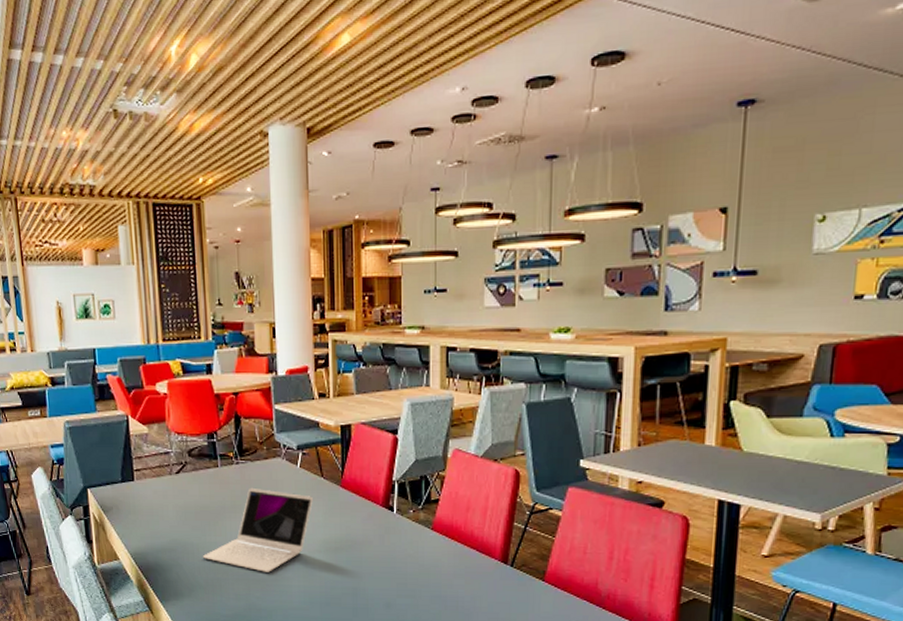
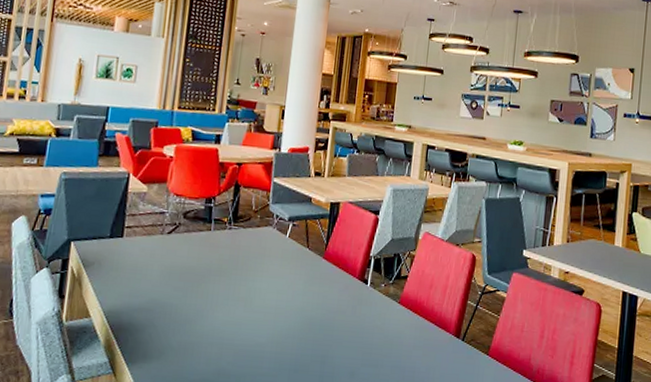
laptop: present [202,487,313,572] -> none [179,253,296,337]

